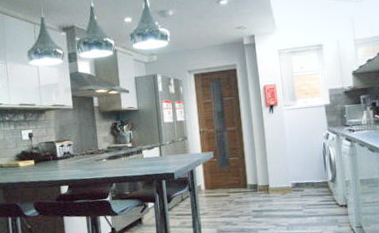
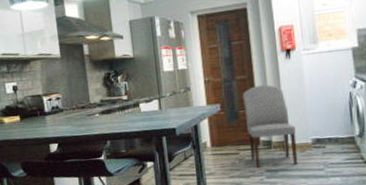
chair: none [233,135,280,208] -> present [243,85,298,167]

